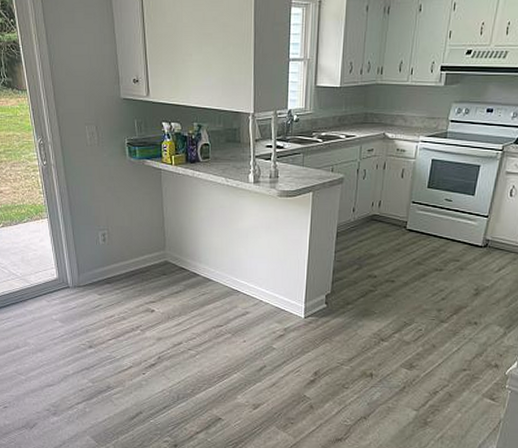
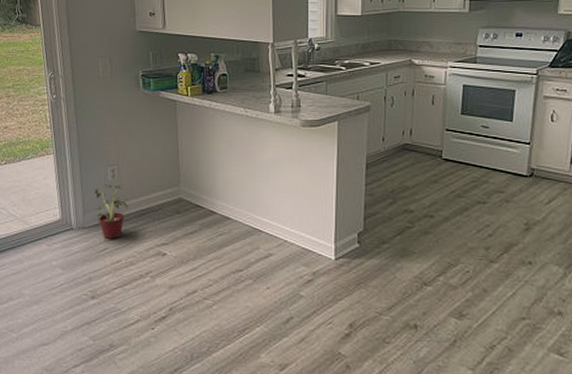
potted plant: none [86,246,120,297] -> present [93,183,129,239]

